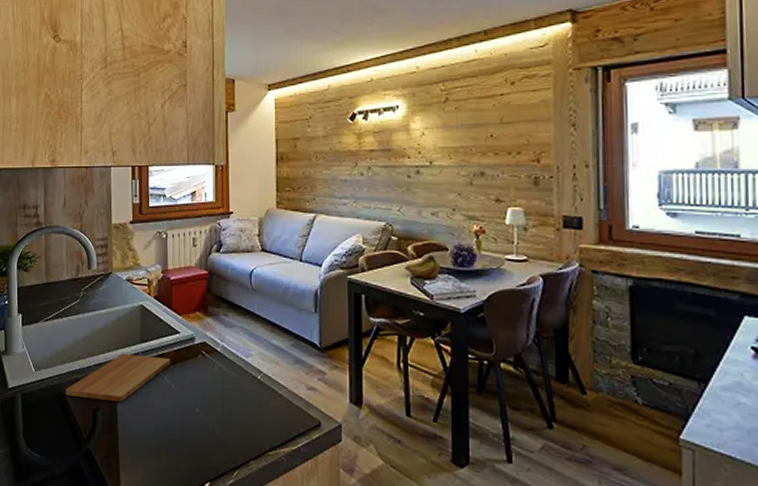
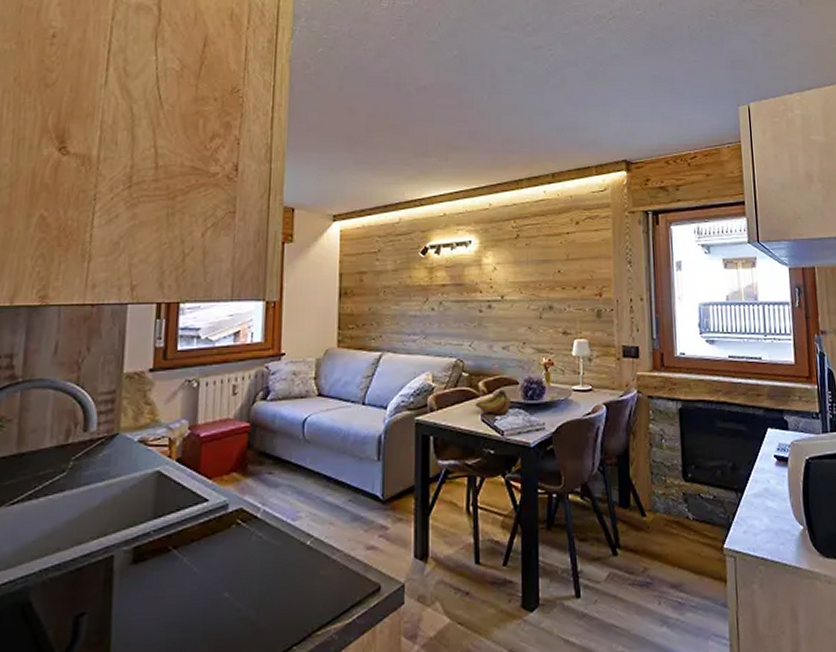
cutting board: present [65,353,171,403] -> none [33,533,194,603]

